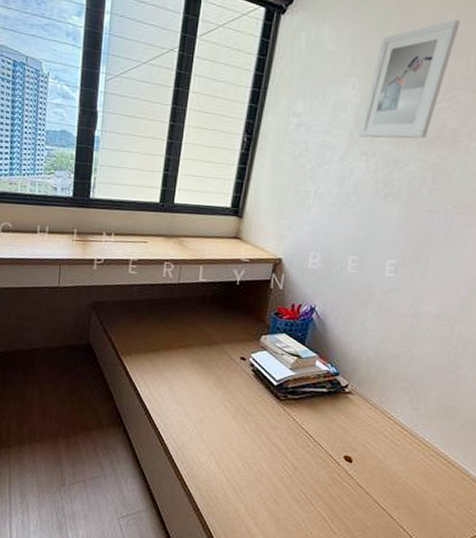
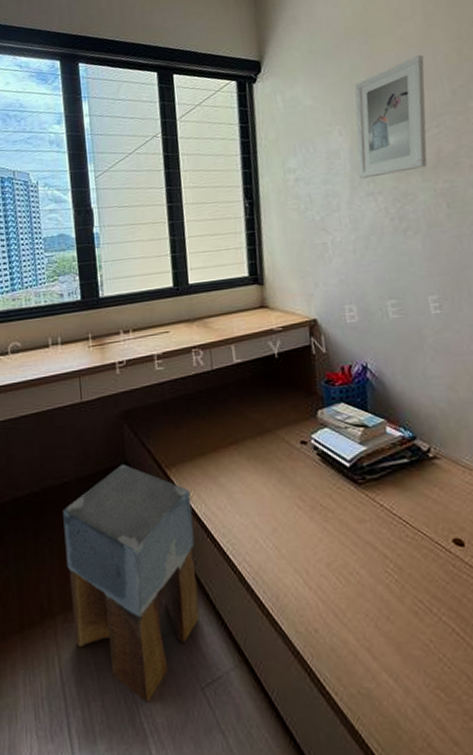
stool: none [24,344,139,519] -> present [63,464,200,702]

